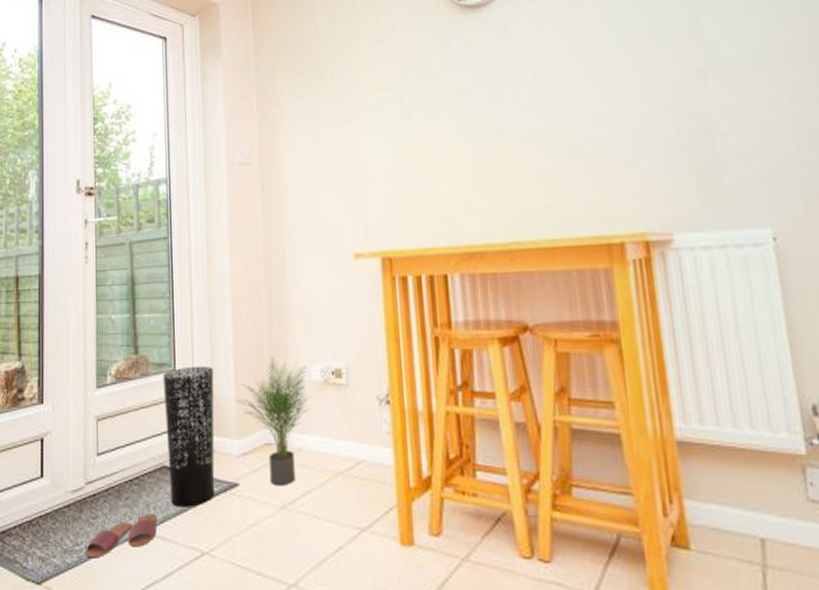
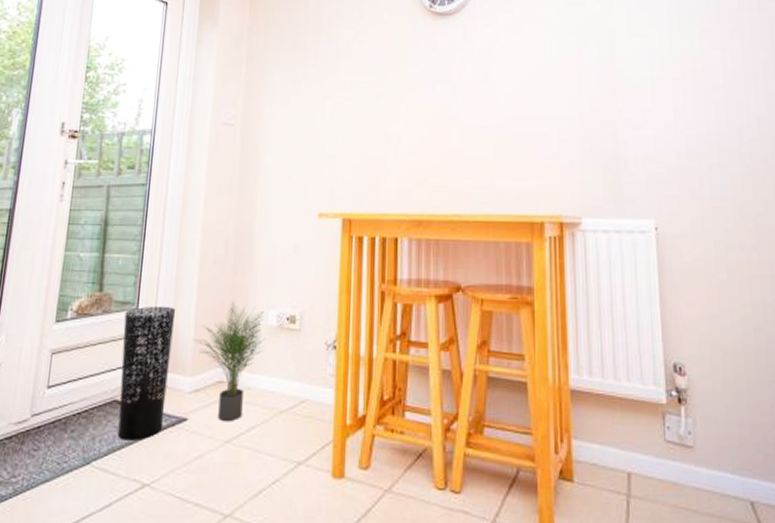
slippers: present [85,514,157,558] -> none [22,447,101,490]

